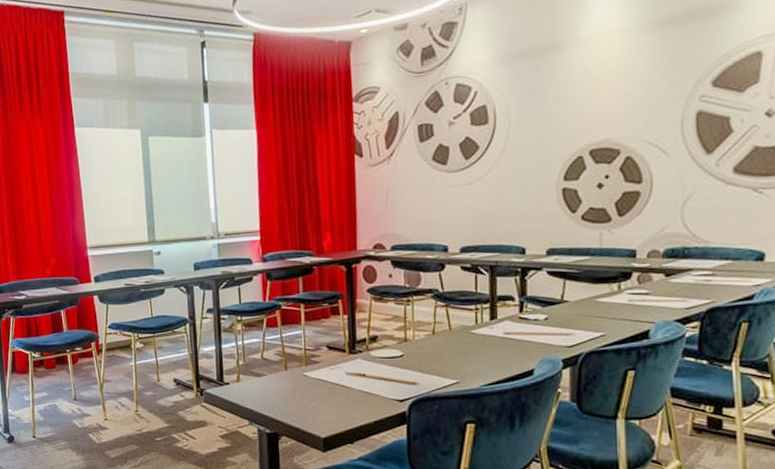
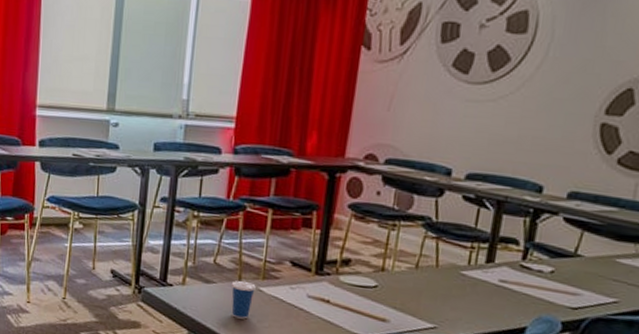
cup: none [279,368,301,403] -> present [231,279,256,319]

